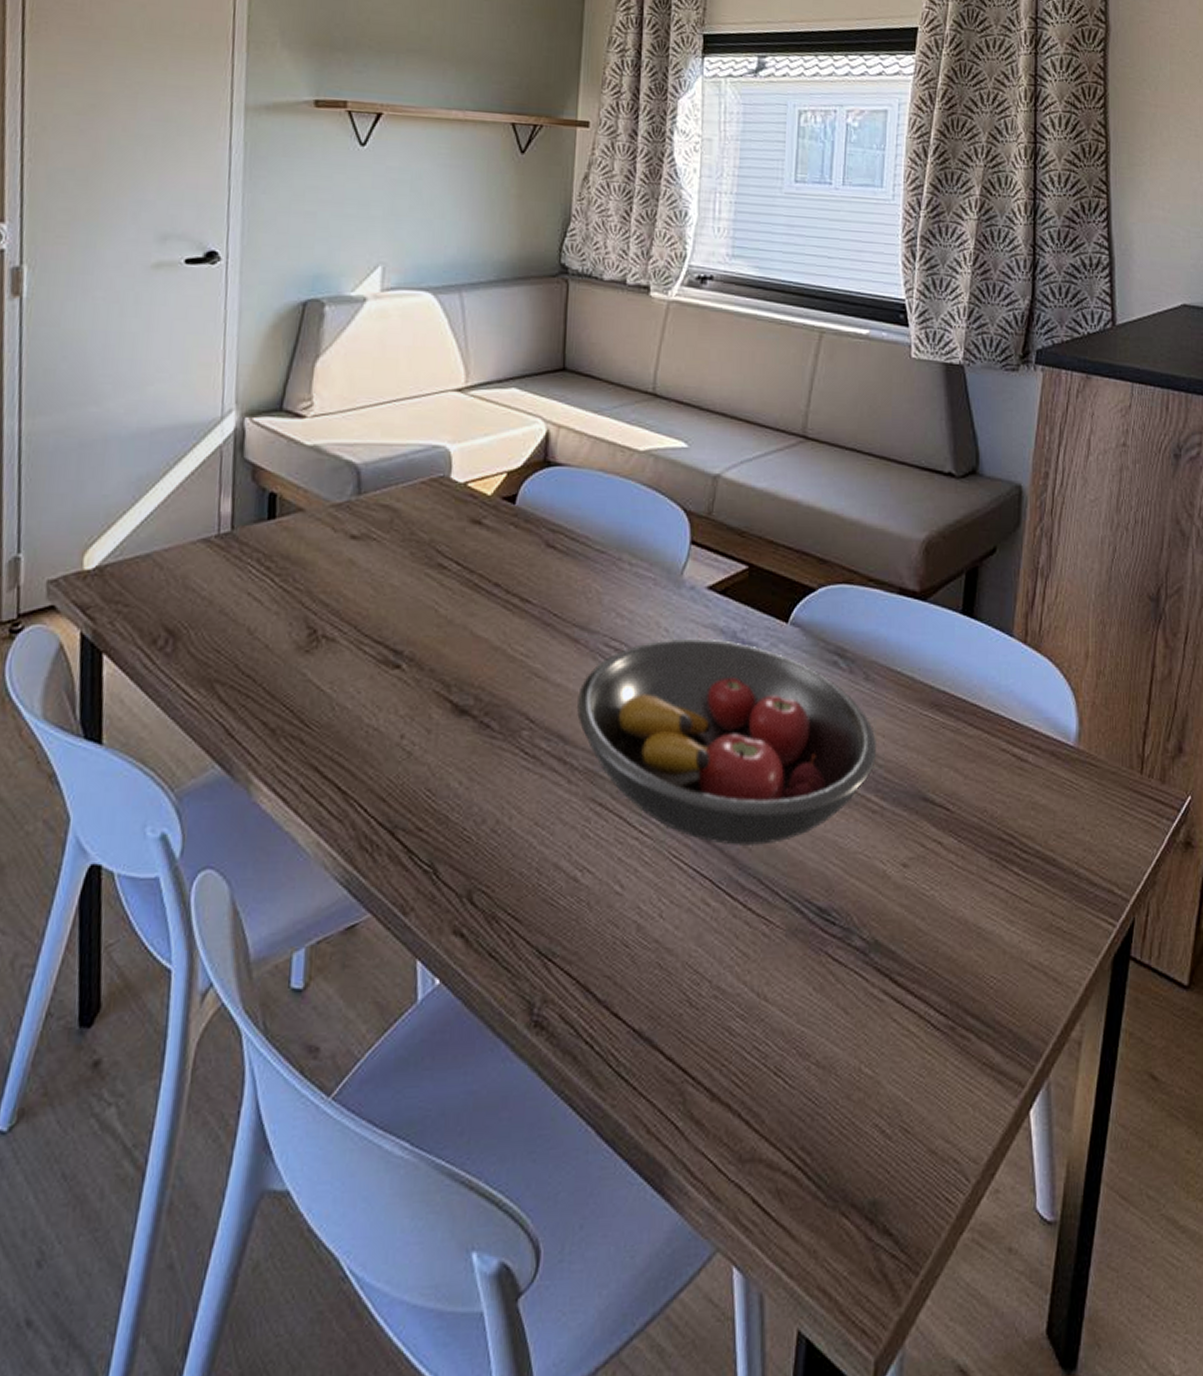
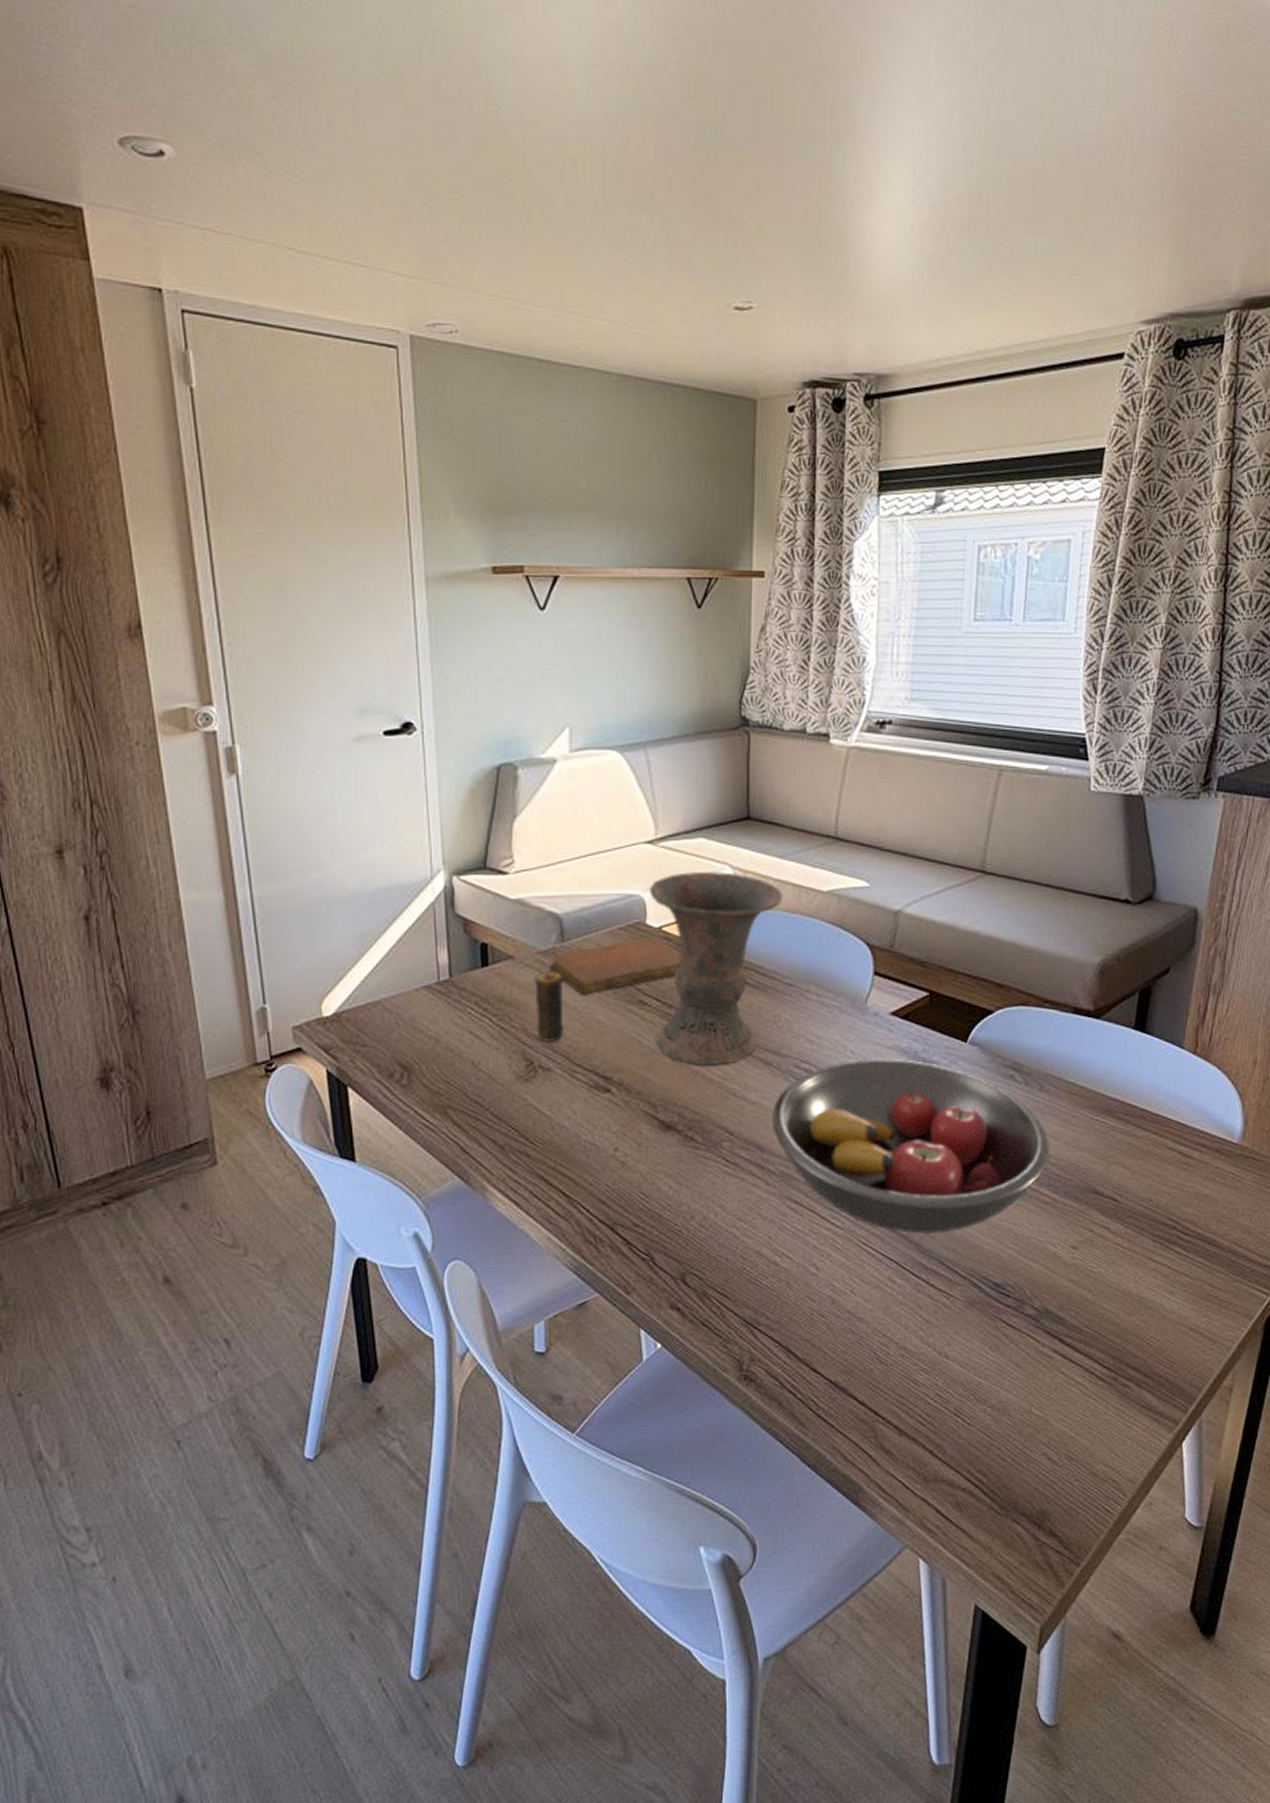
candle: none [323,526,356,607] -> present [535,970,564,1042]
notebook: none [341,493,486,556] -> present [548,937,681,995]
vase: none [453,424,598,641] -> present [650,872,783,1066]

